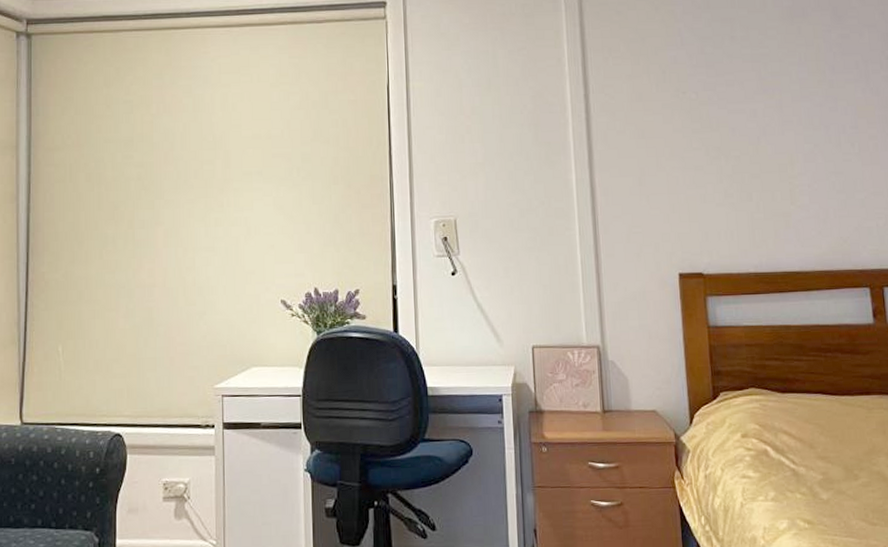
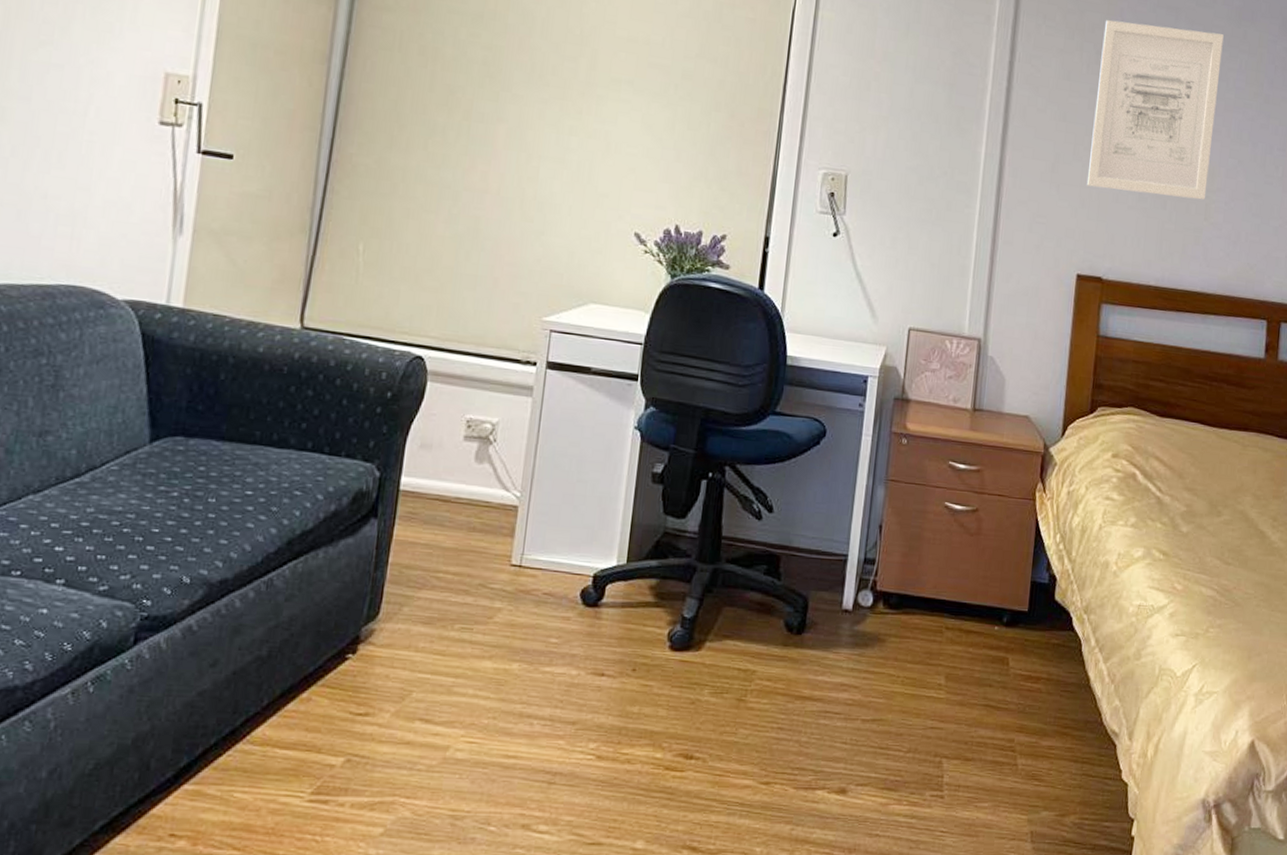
wall art: none [665,34,789,192] -> present [1086,20,1224,200]

